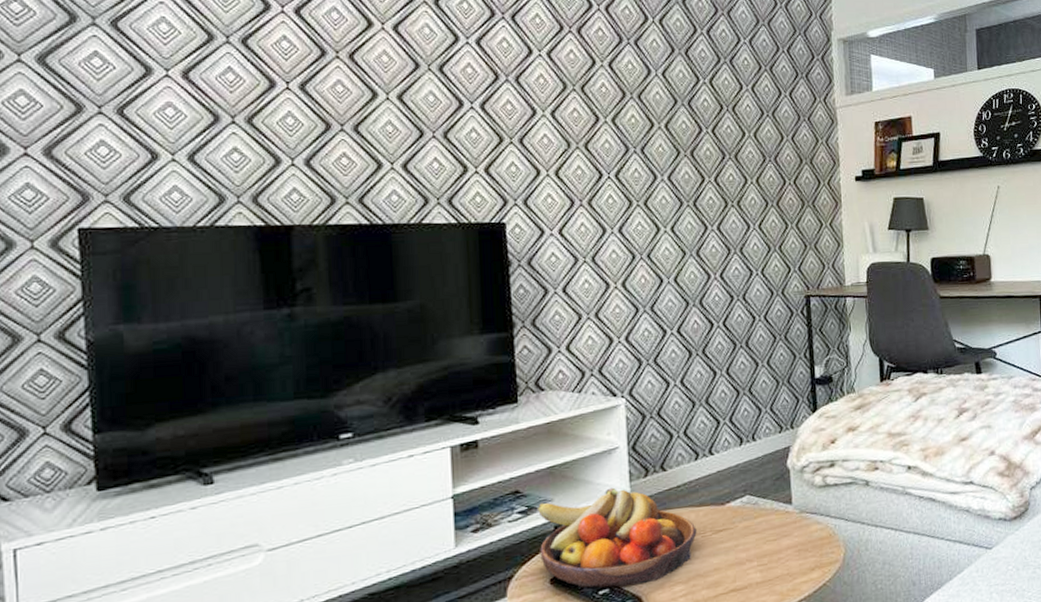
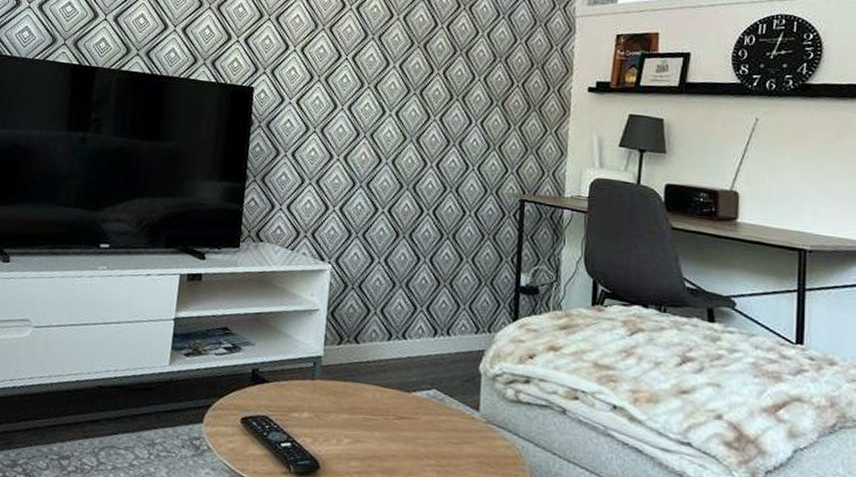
fruit bowl: present [538,487,697,588] -> none [236,344,380,450]

